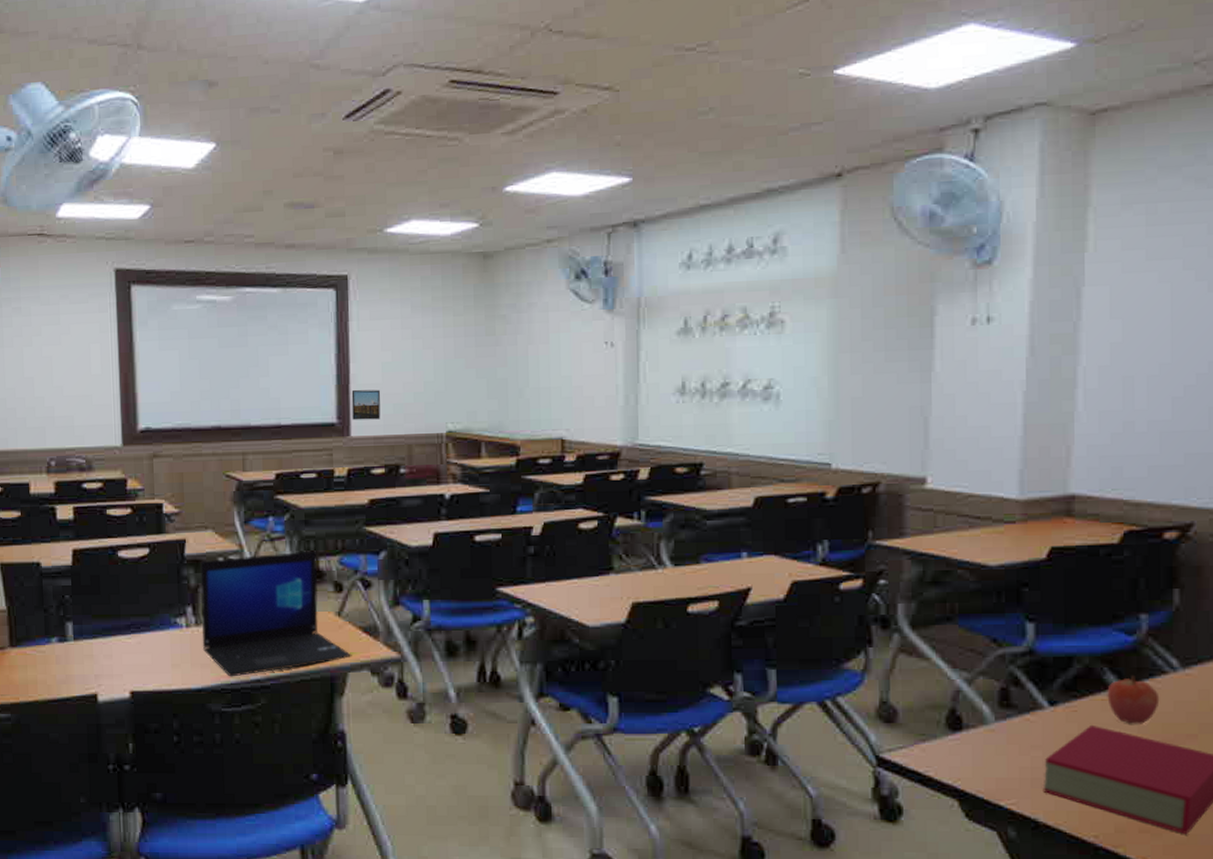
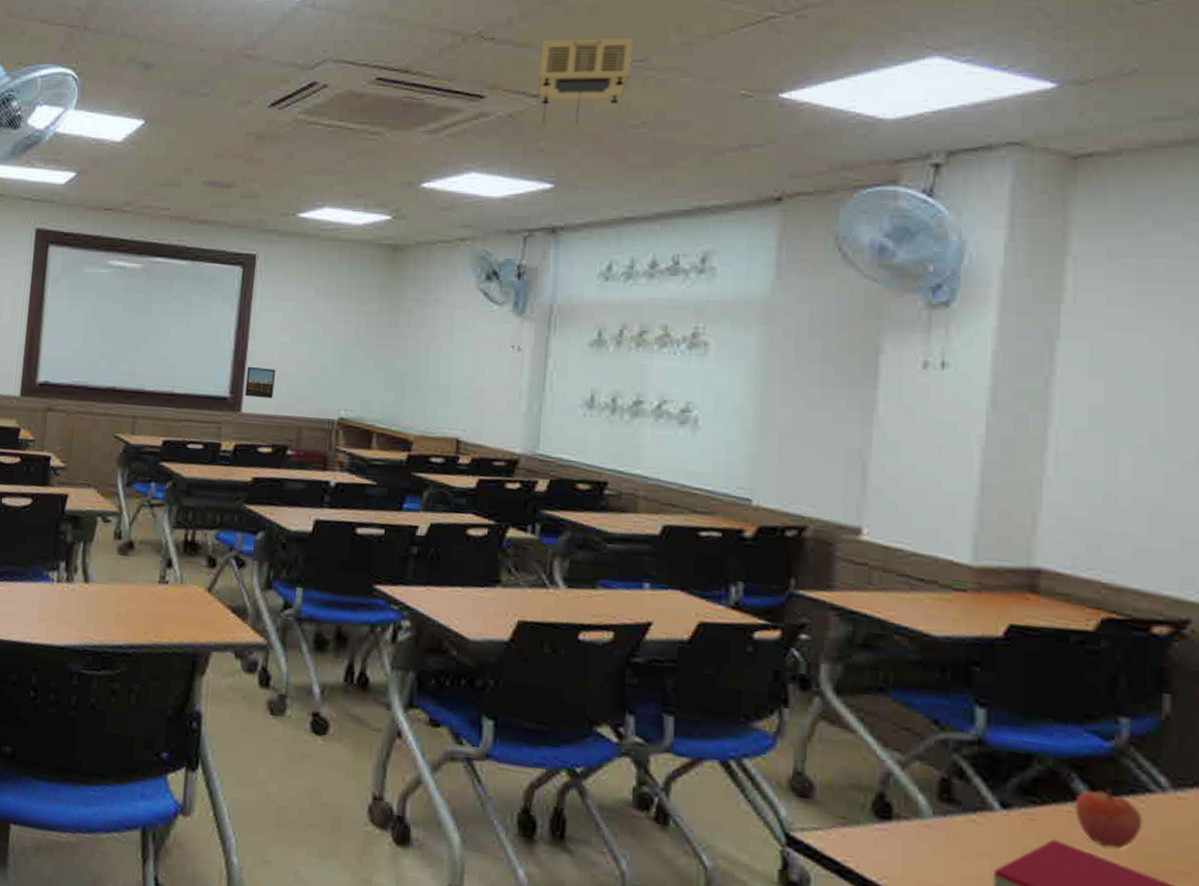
laptop: present [200,550,352,677] -> none [70,517,218,640]
projector: none [609,21,696,117] -> present [538,37,633,124]

